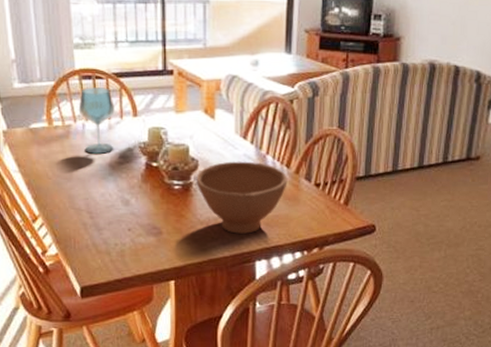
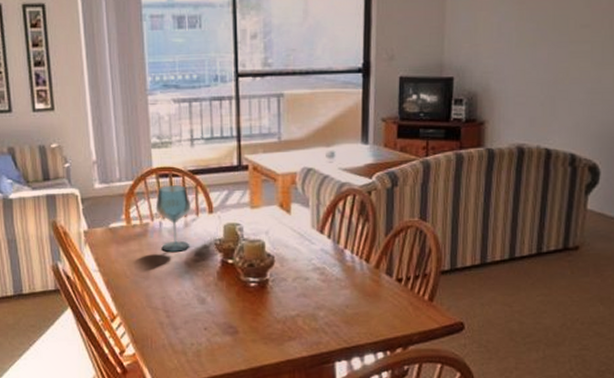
bowl: present [196,161,288,234] -> none [272,256,367,333]

